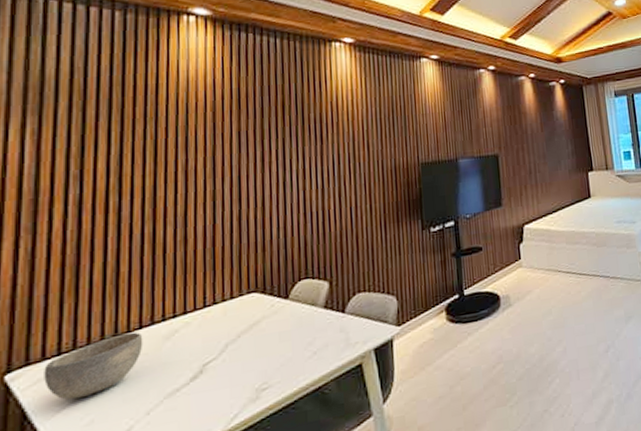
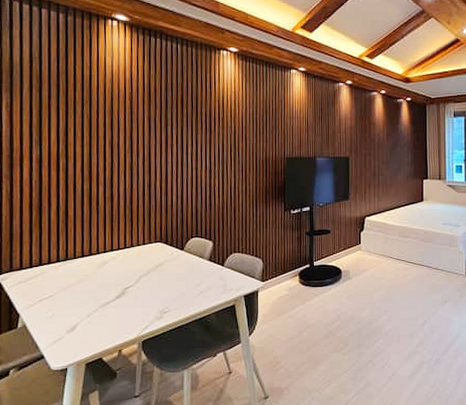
bowl: present [44,332,143,400] -> none [22,259,85,299]

